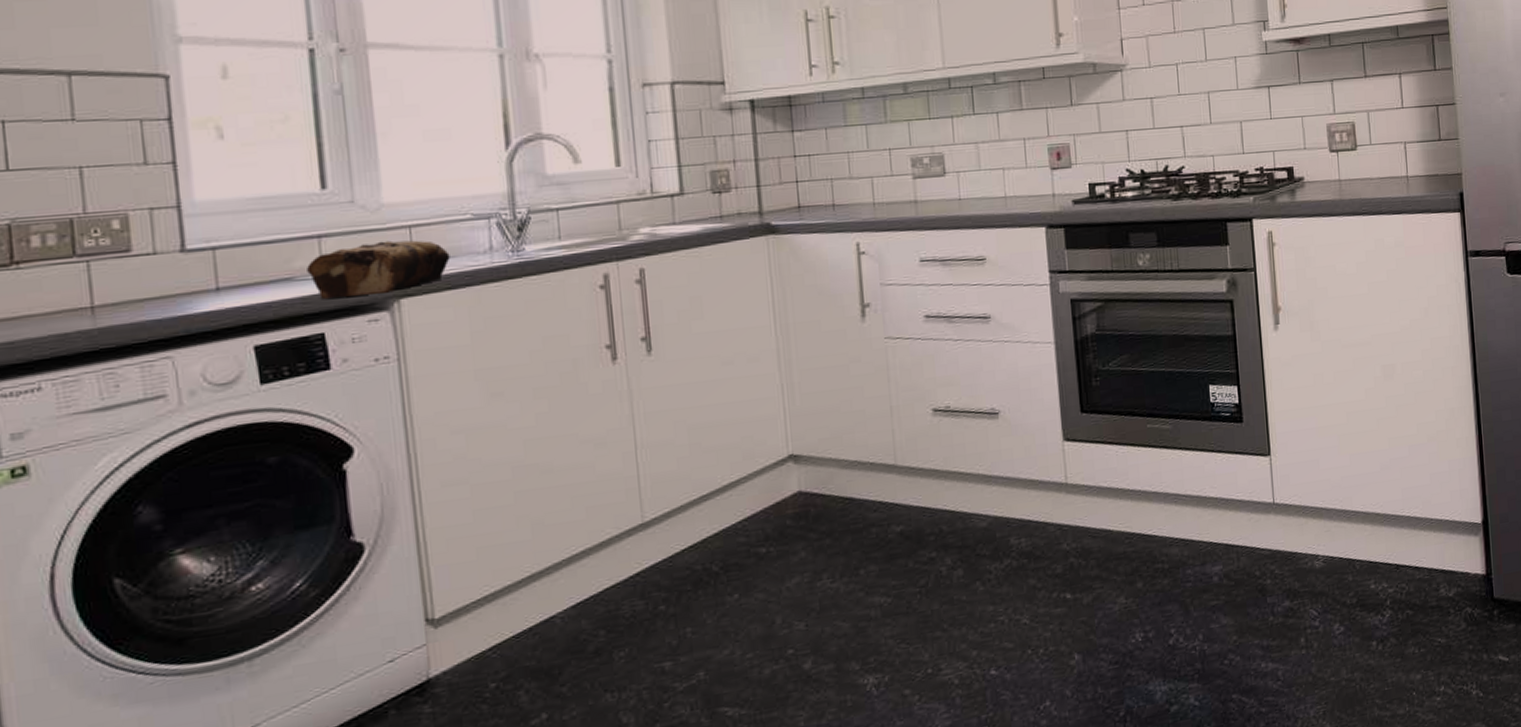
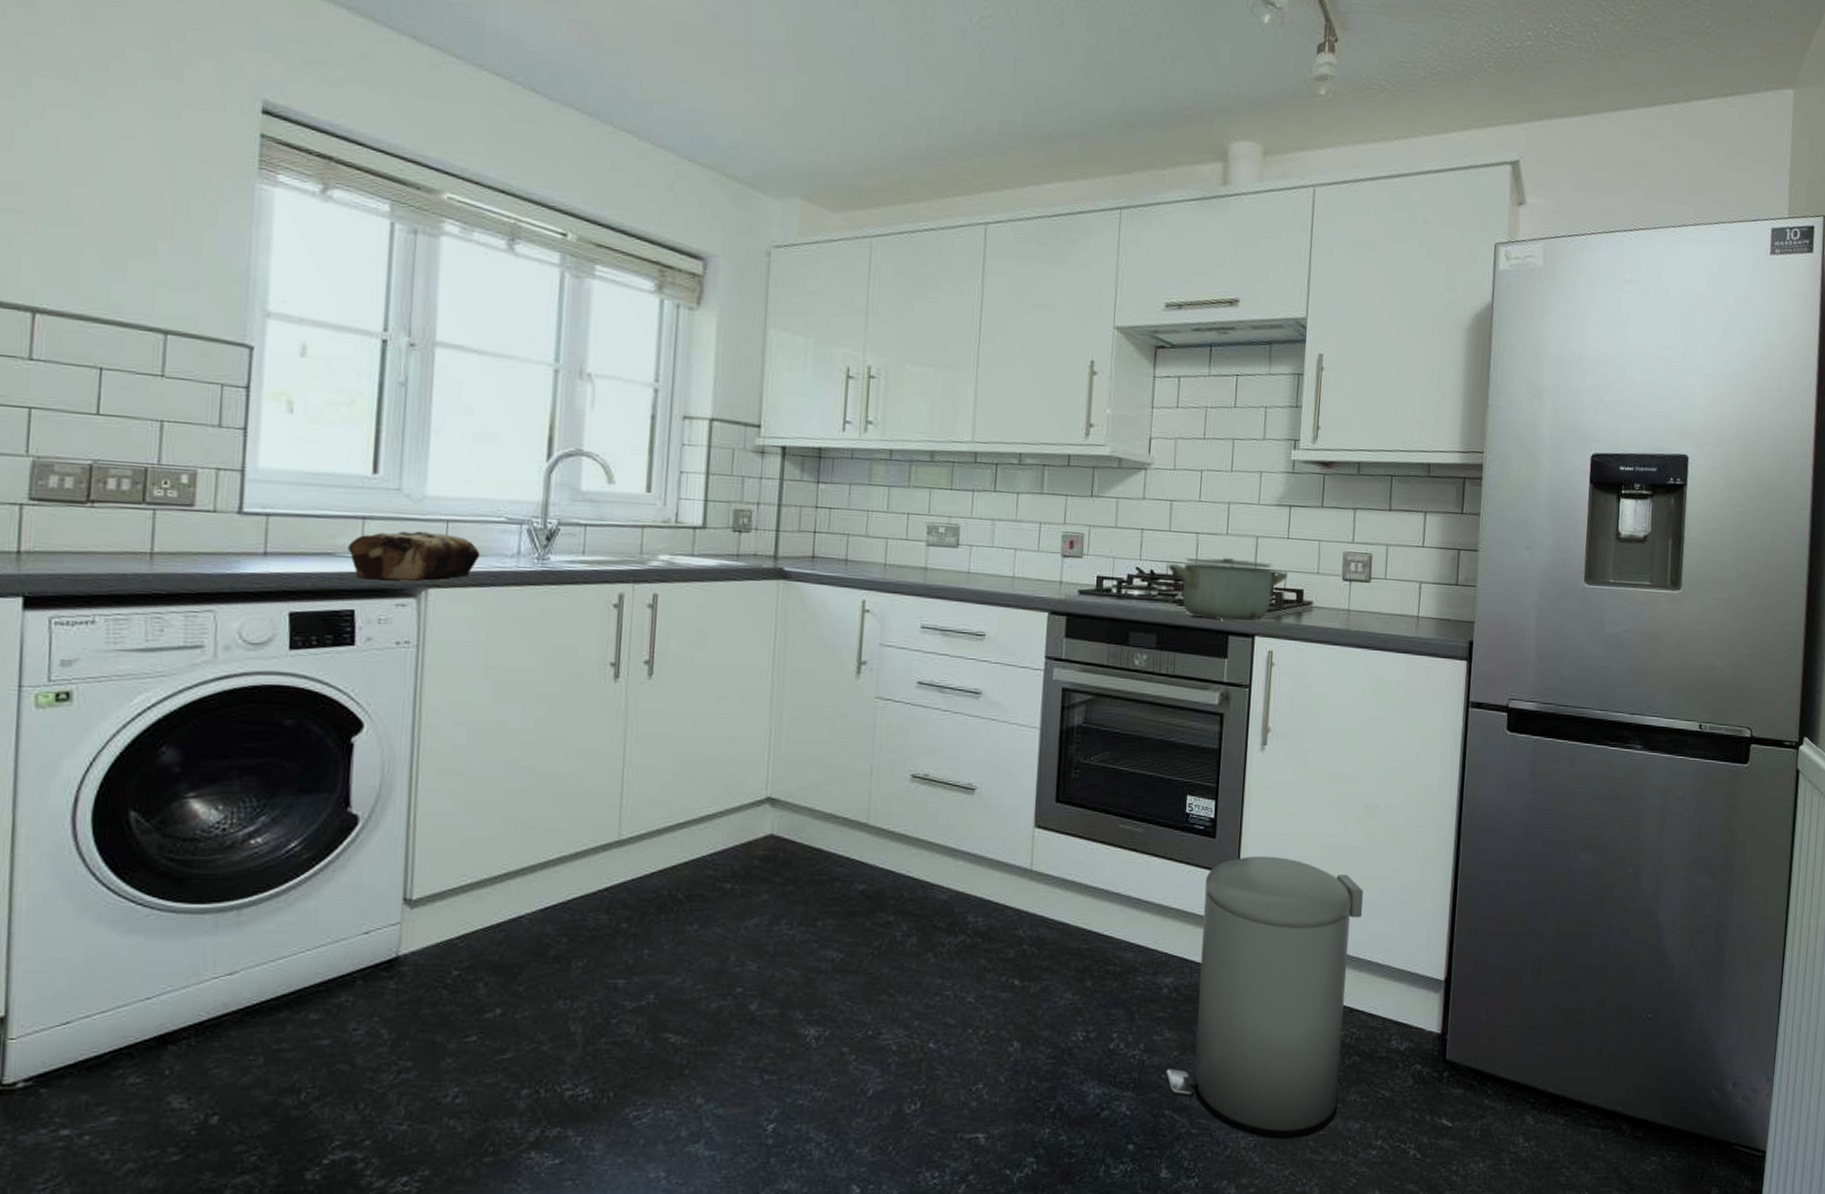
cooking pot: none [1158,145,1276,210] -> present [1168,558,1288,621]
pedal bin: none [1228,430,1399,704] -> present [1165,855,1363,1139]

